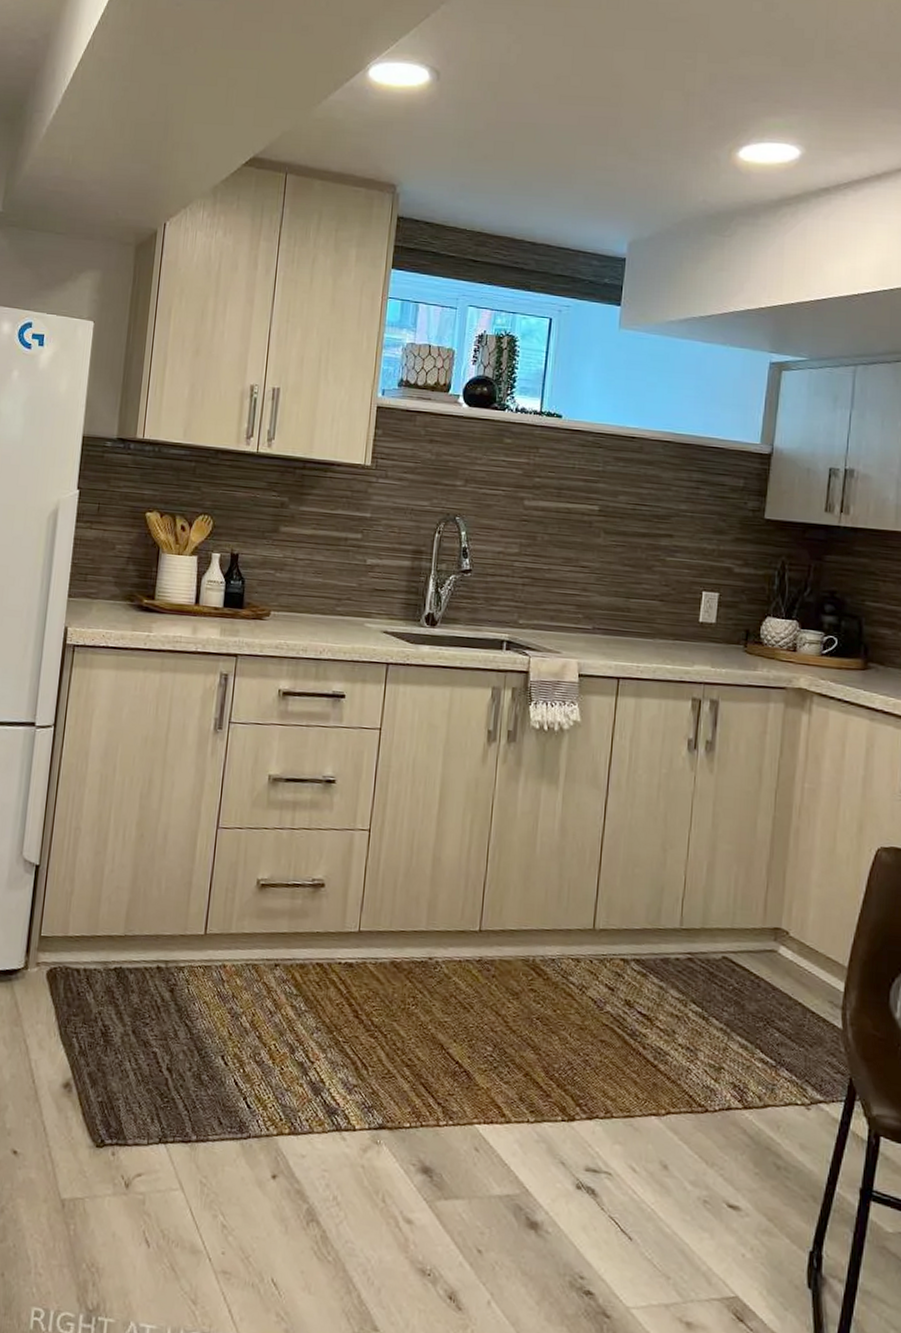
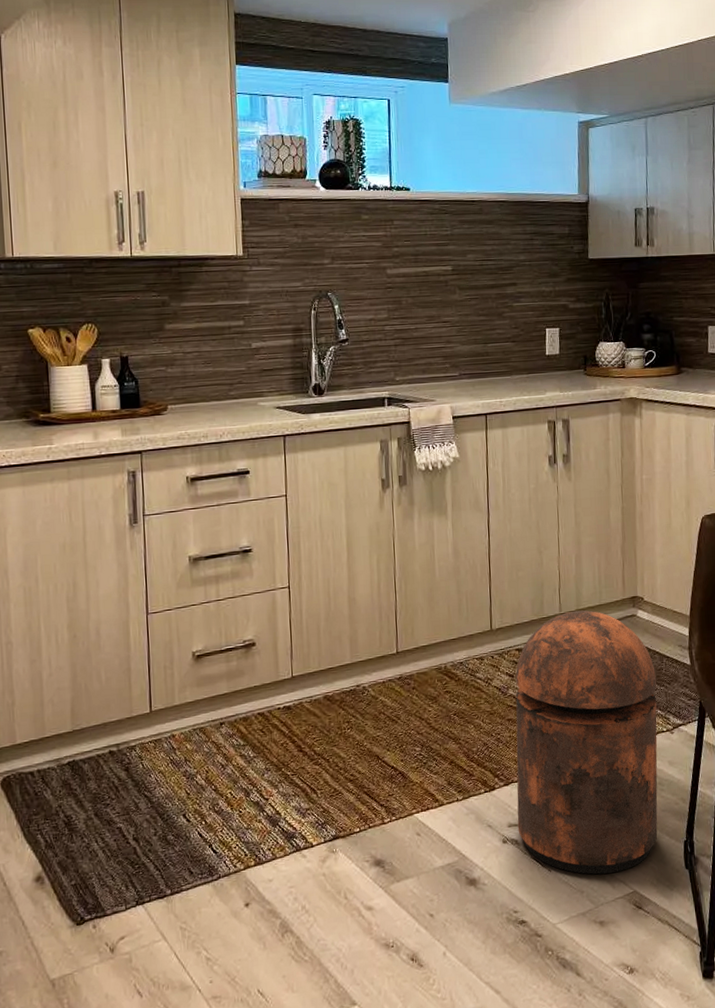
trash can: none [596,928,795,1267] -> present [515,610,658,875]

